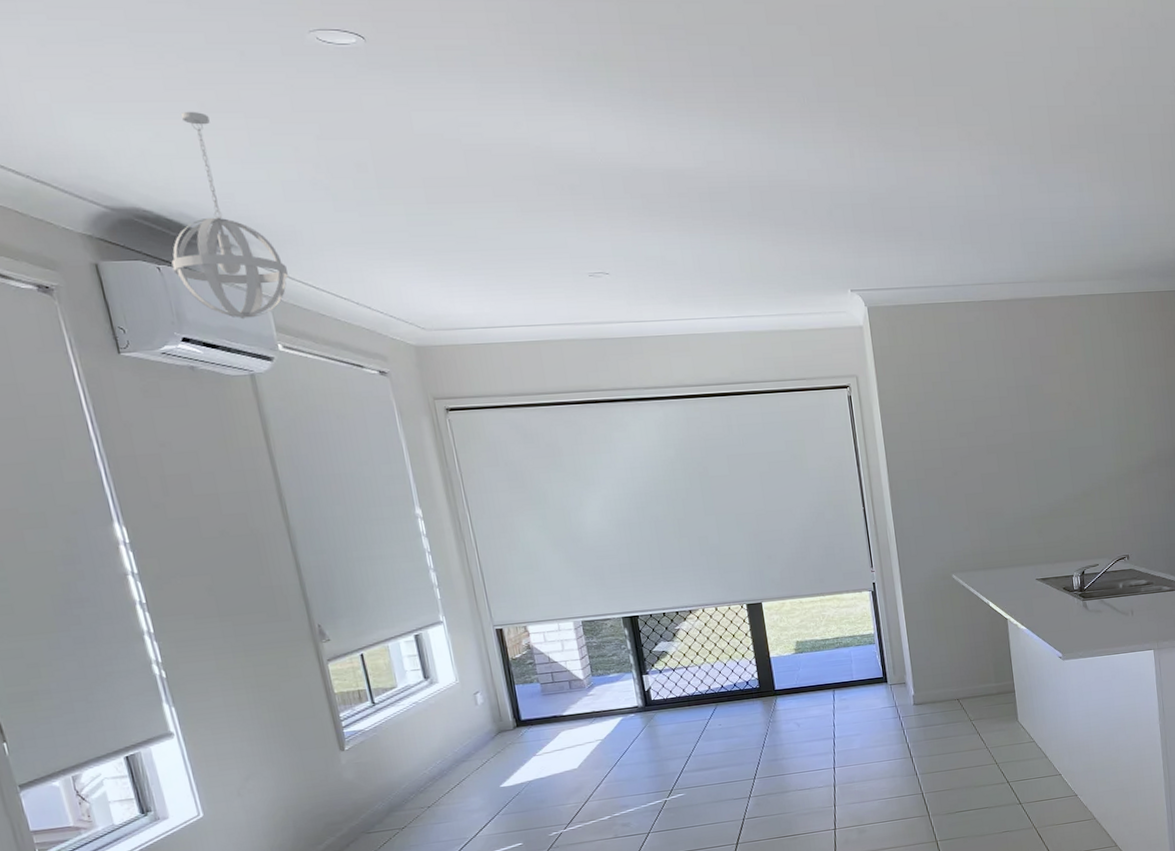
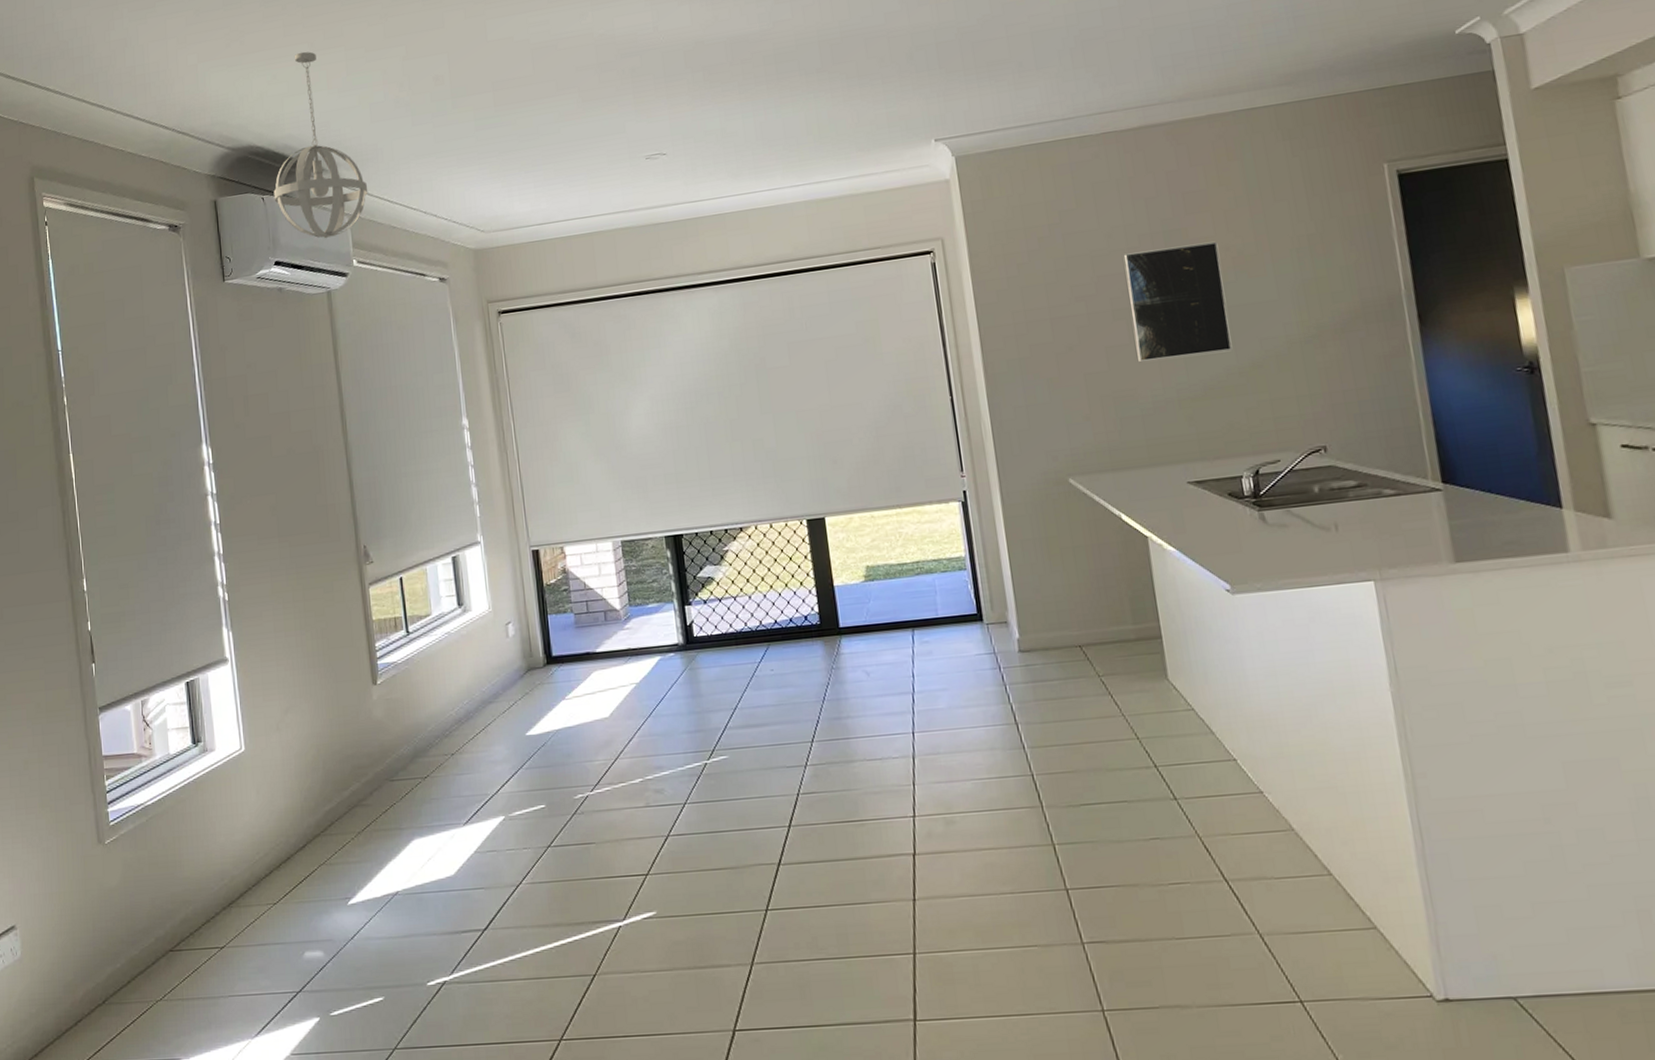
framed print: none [996,397,1070,487] -> present [1124,241,1233,362]

